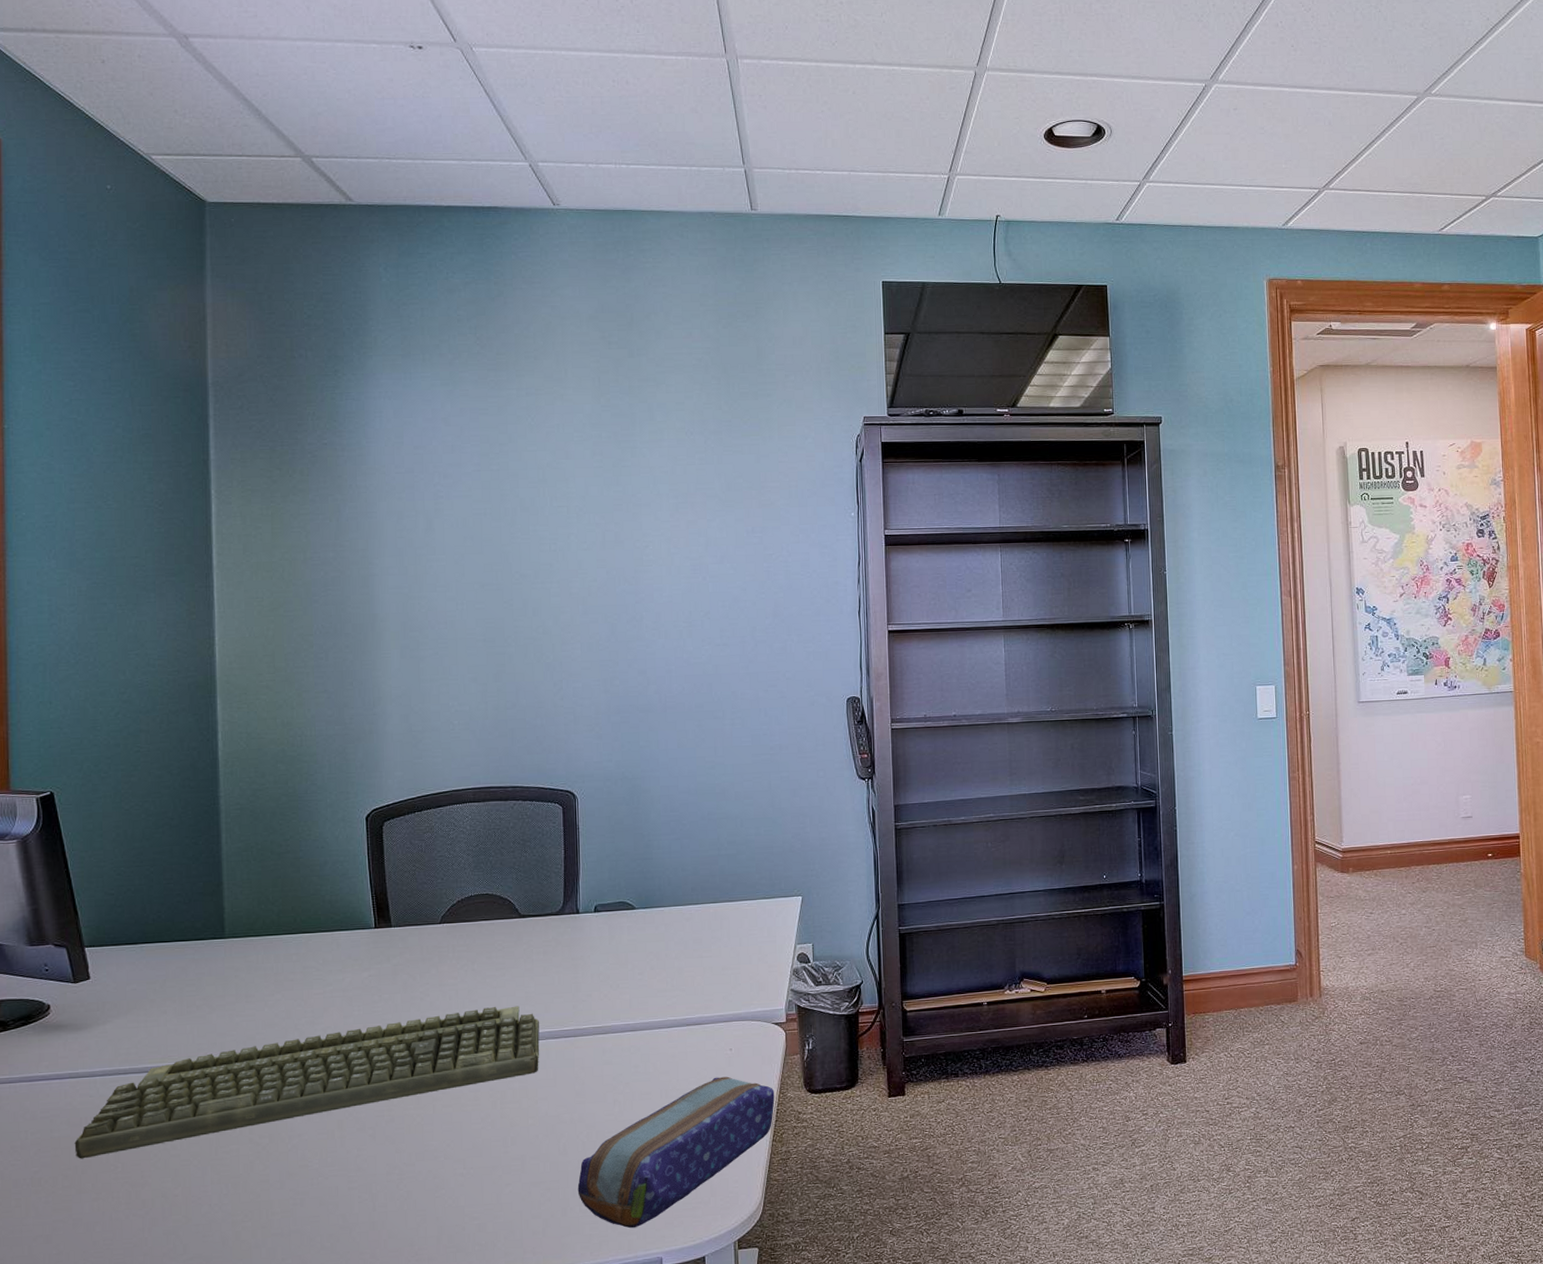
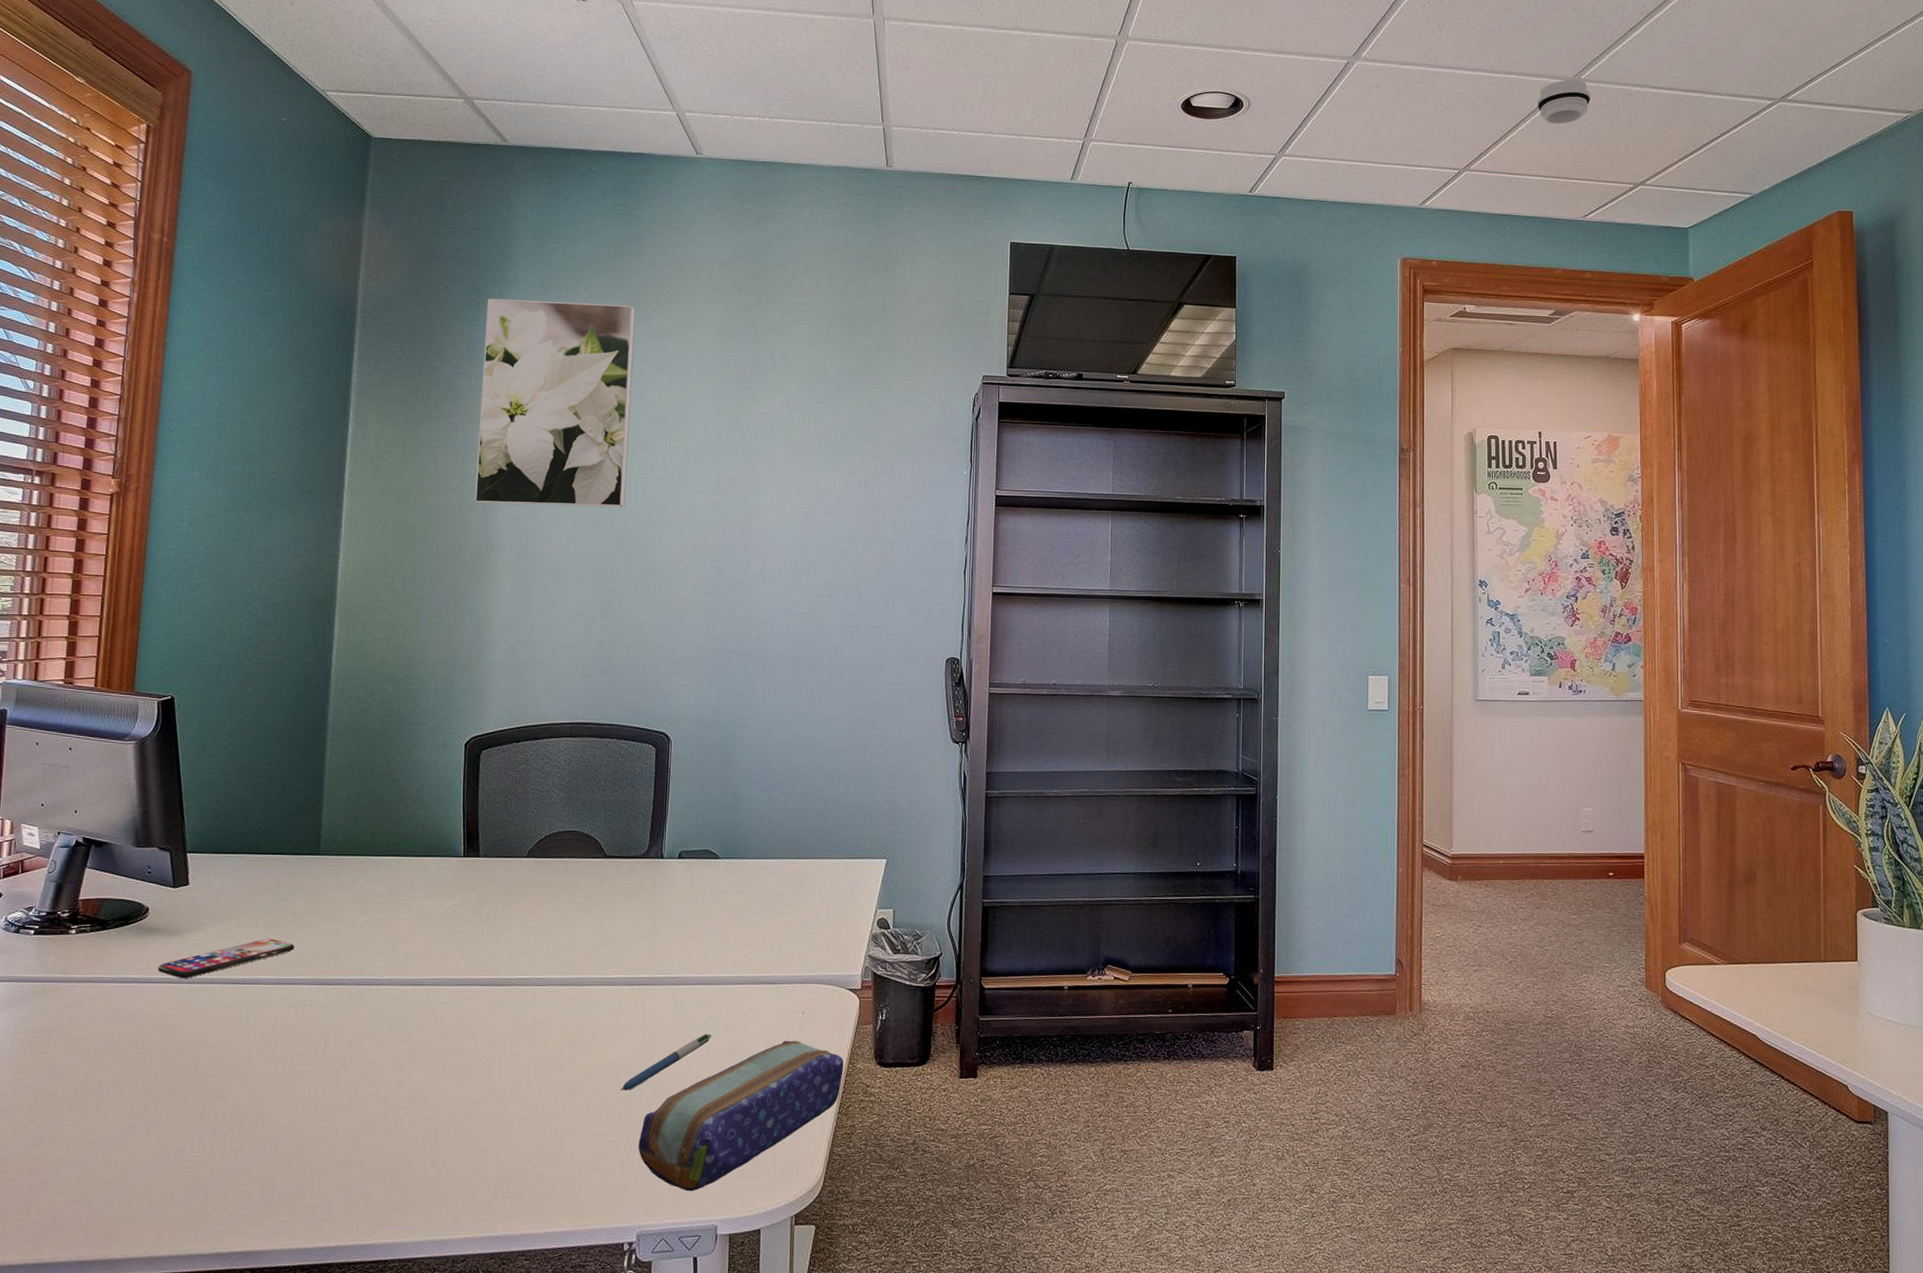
smartphone: none [66,1024,208,1072] -> present [157,938,294,978]
computer keyboard: present [74,1006,540,1159] -> none [156,946,616,1066]
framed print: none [346,364,510,576] -> present [474,298,636,508]
pen: none [556,1077,642,1139] -> present [621,1033,712,1091]
smoke detector: none [1391,95,1442,140] -> present [1537,79,1591,125]

